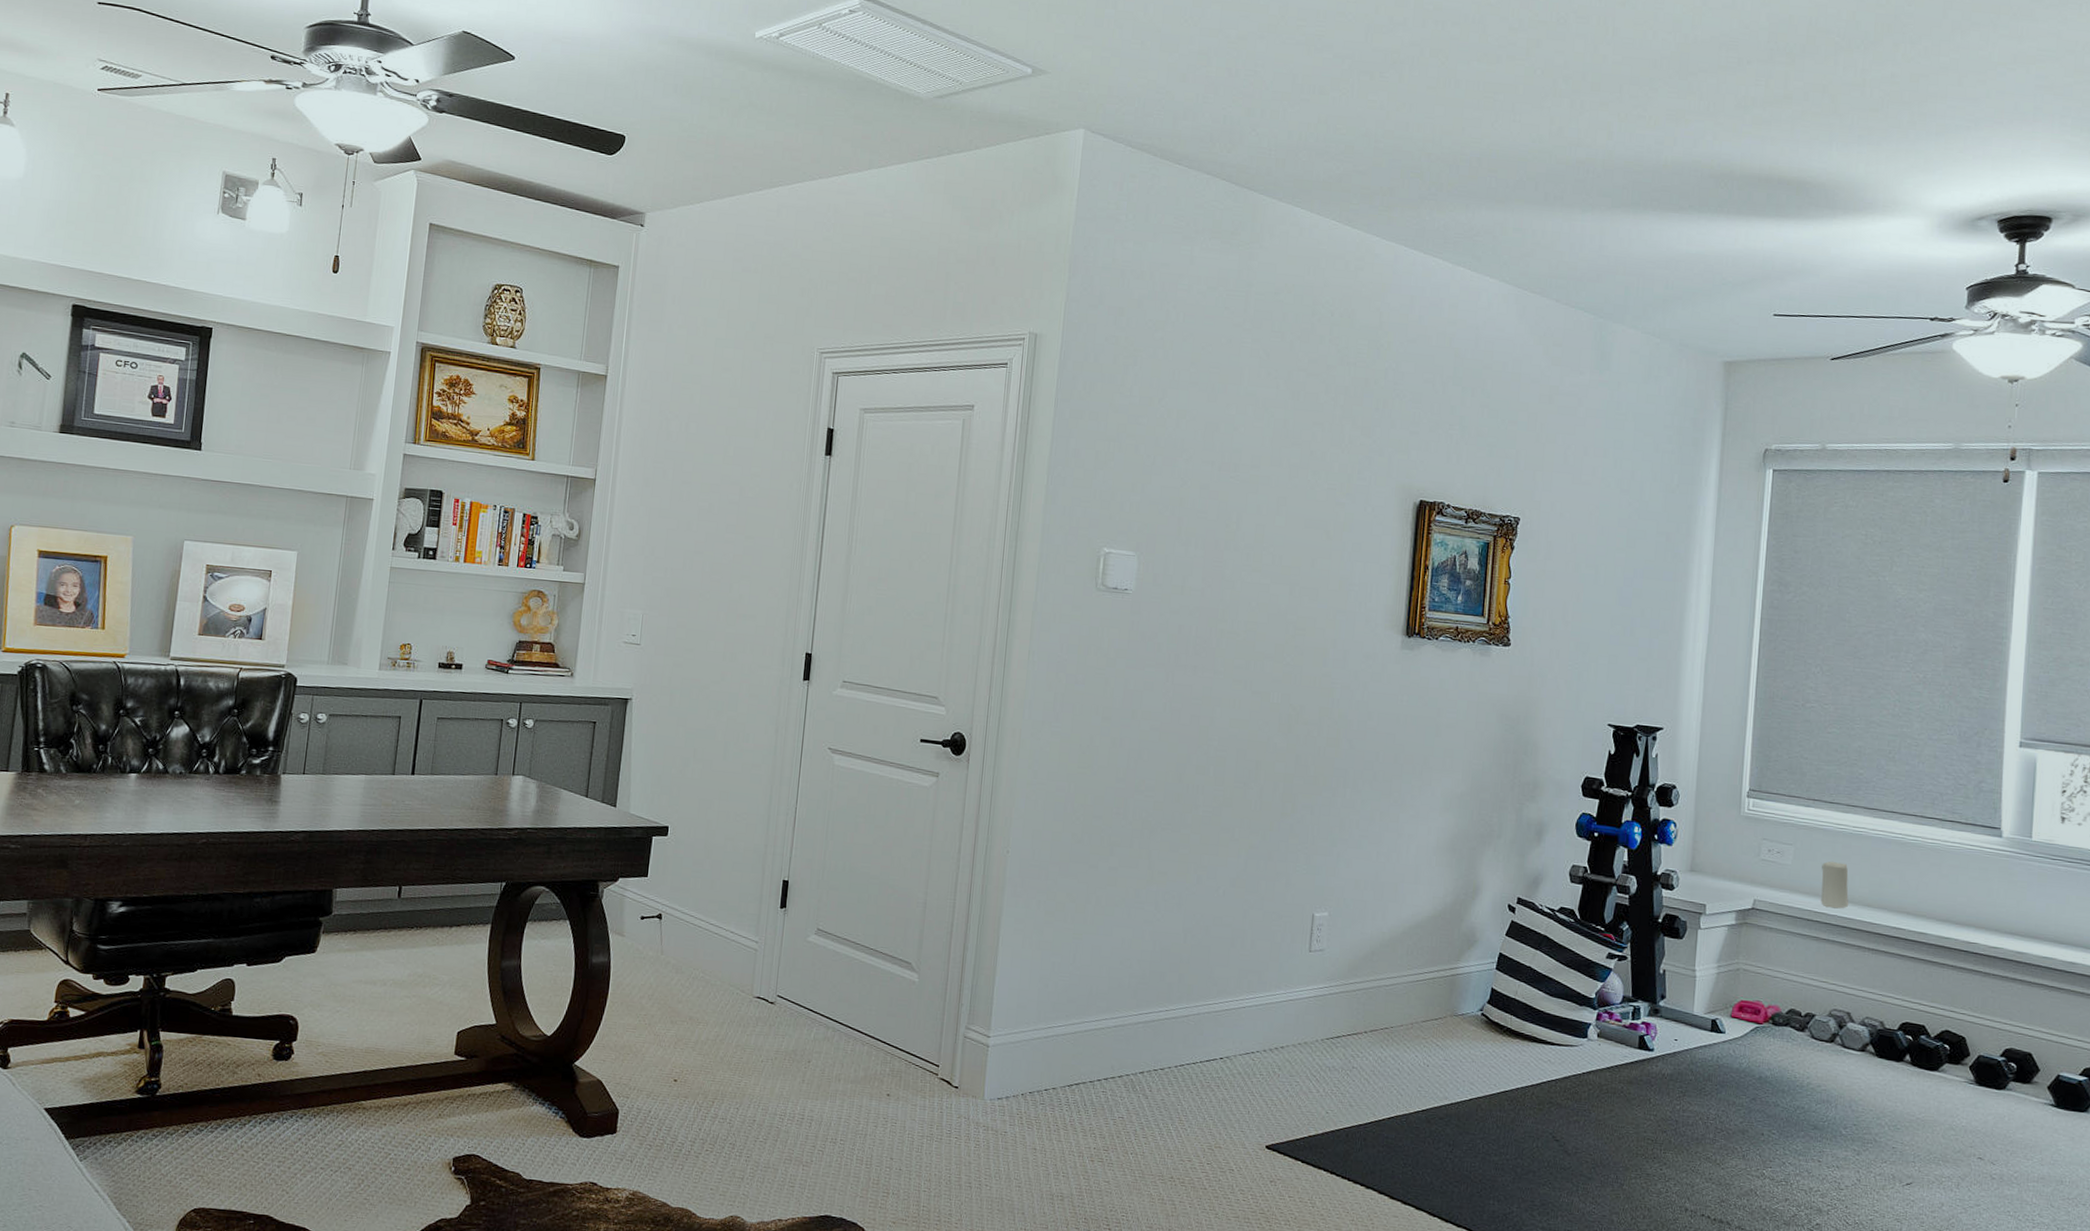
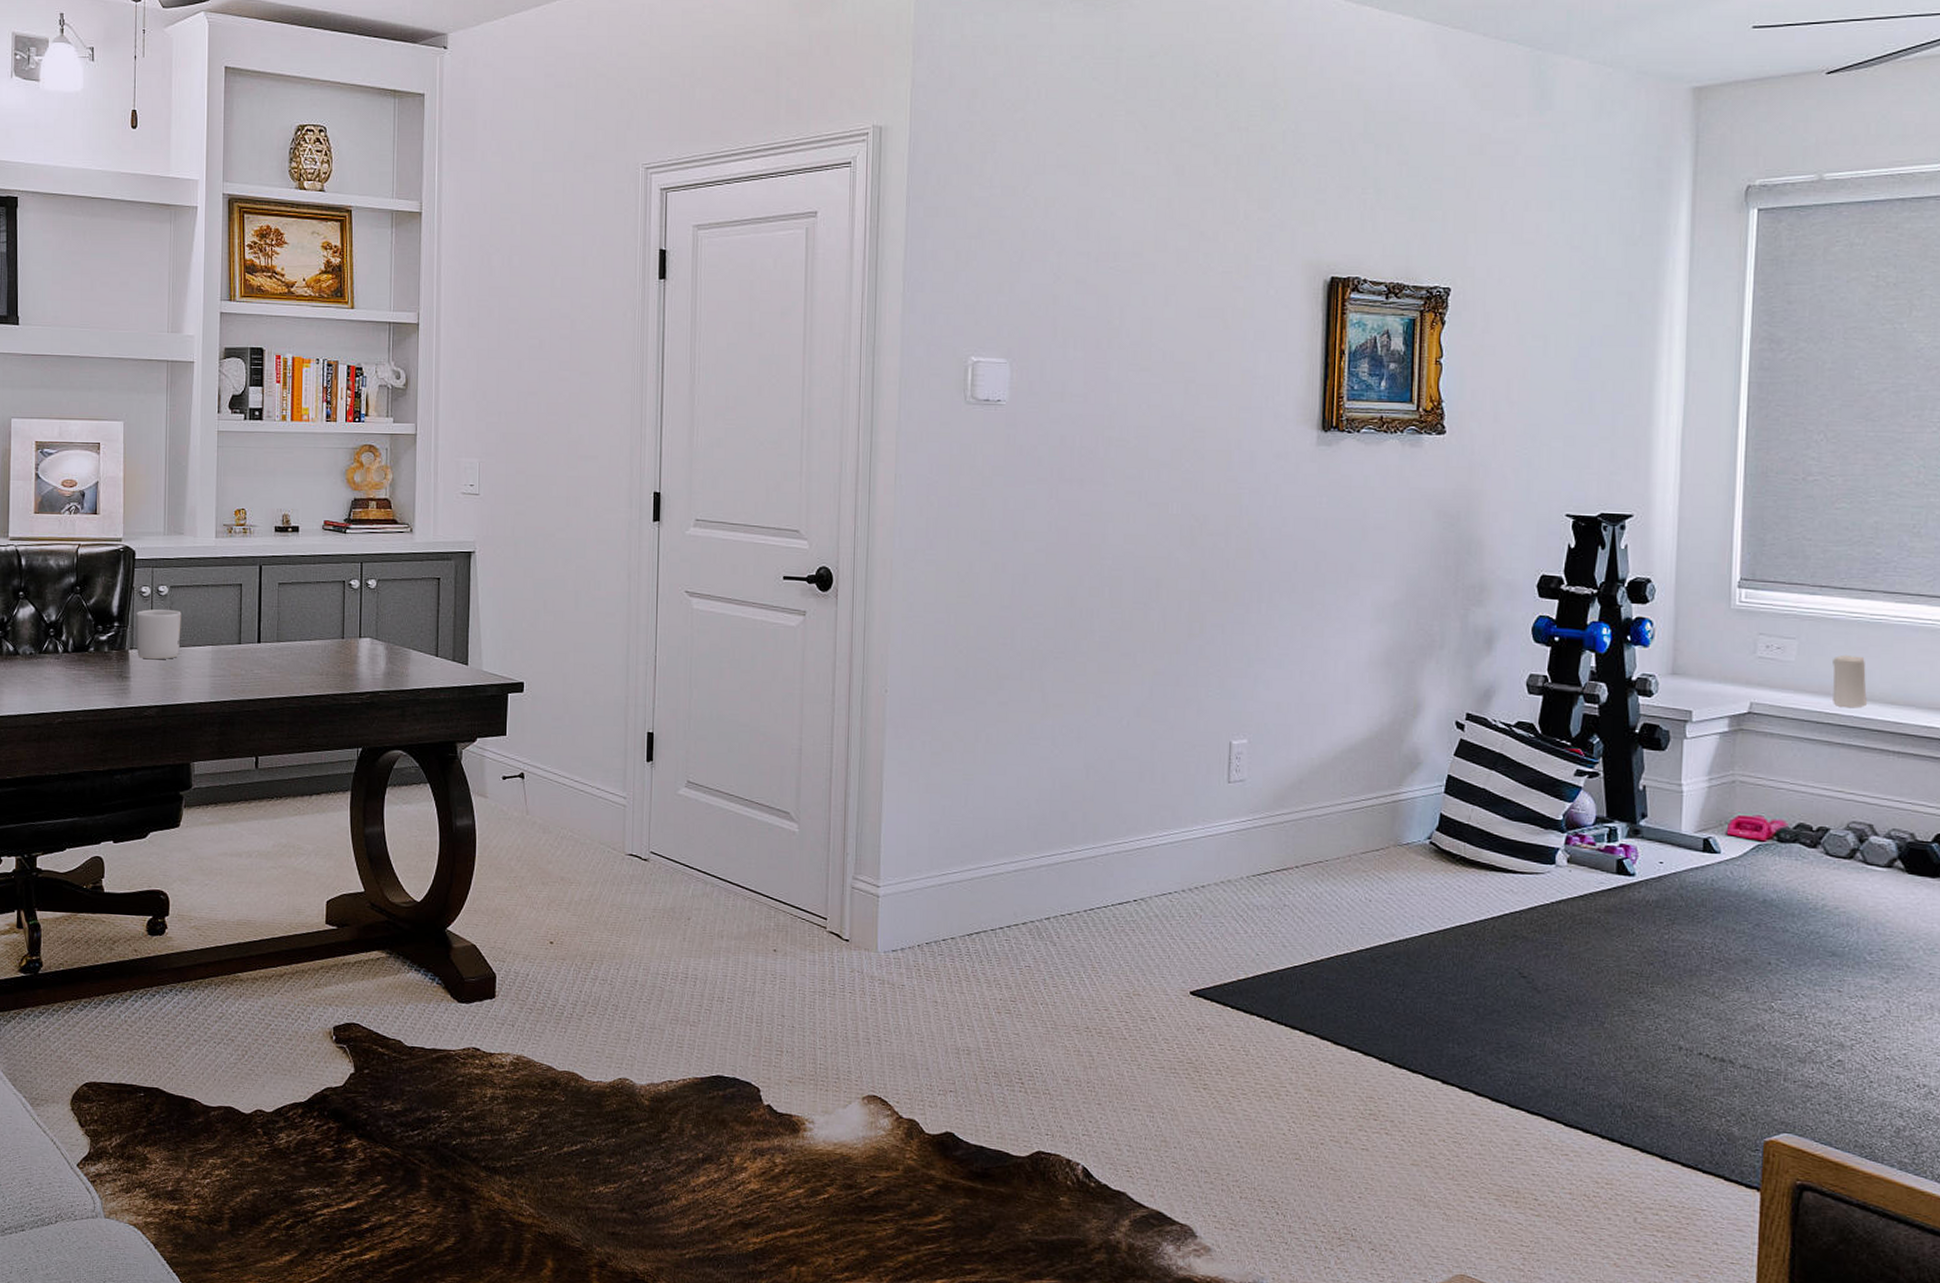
mug: none [289,736,338,786] -> present [136,609,181,660]

